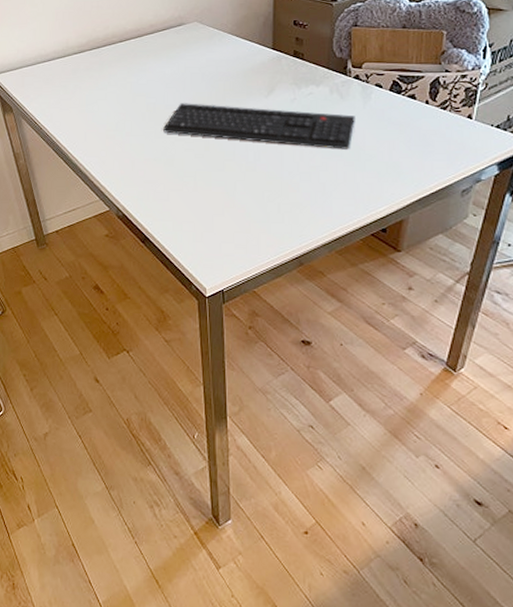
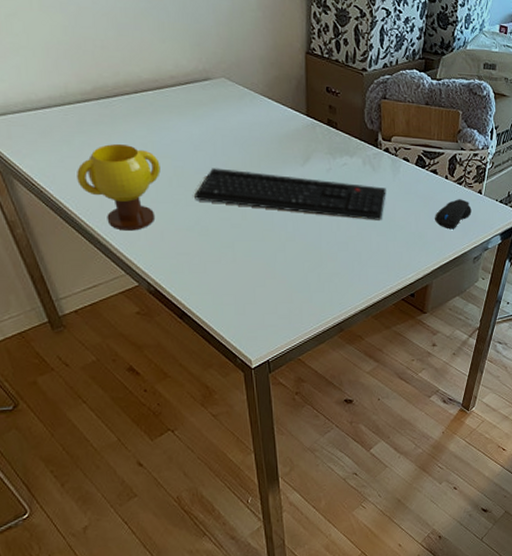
mug: none [69,86,136,161] -> present [77,144,161,231]
computer mouse: none [412,125,459,159] -> present [435,199,472,230]

